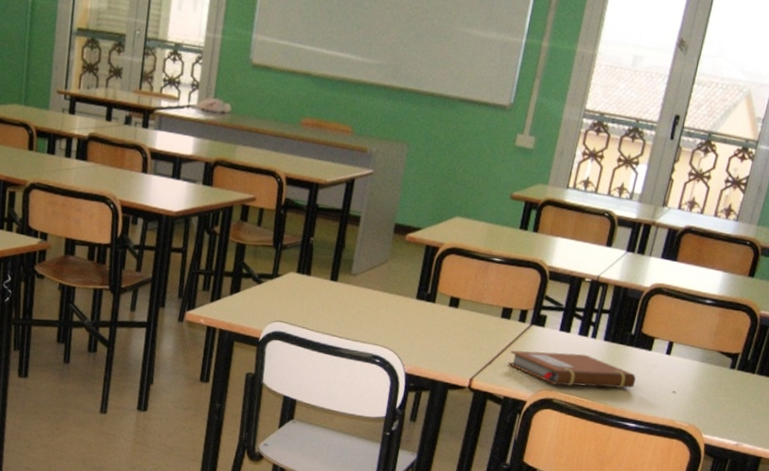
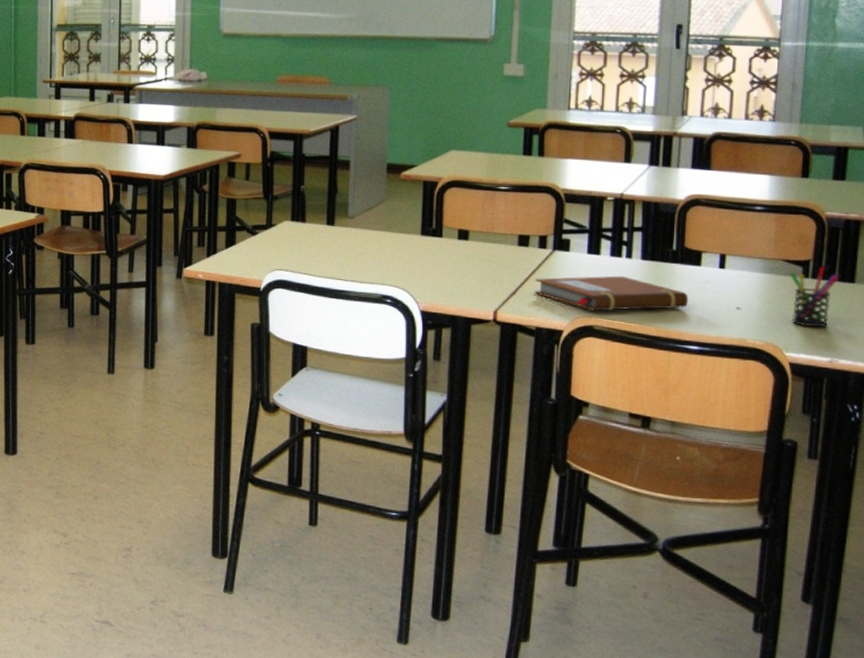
pen holder: none [714,360,760,415] -> present [789,266,840,328]

